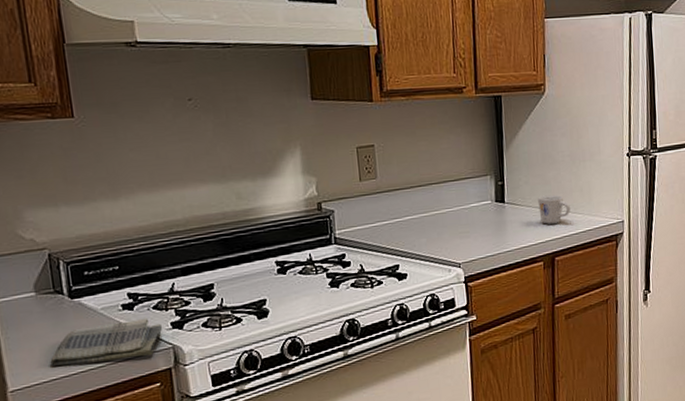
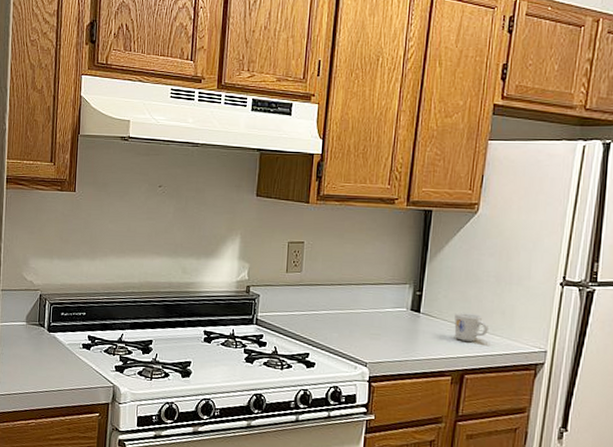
dish towel: present [50,318,163,367] -> none [26,356,109,390]

